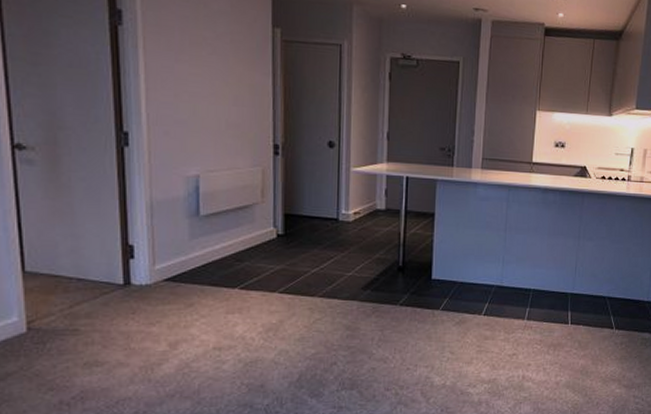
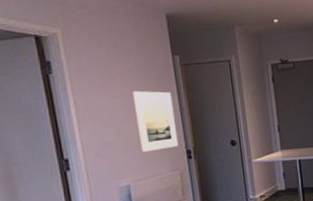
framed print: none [217,62,266,140] -> present [132,90,179,153]

